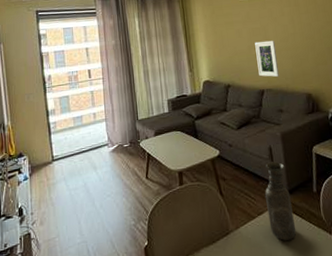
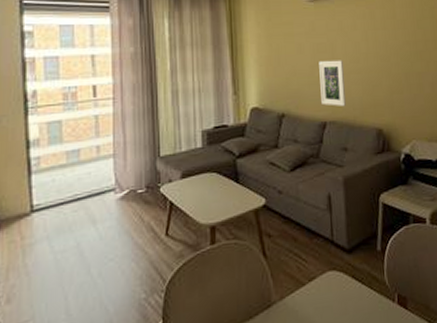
vase: present [264,161,297,241] -> none [318,213,354,312]

